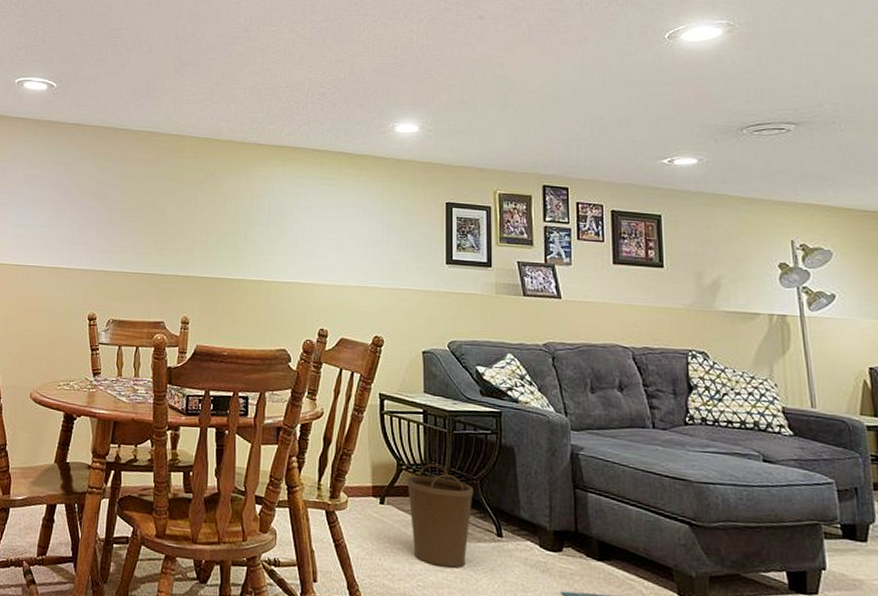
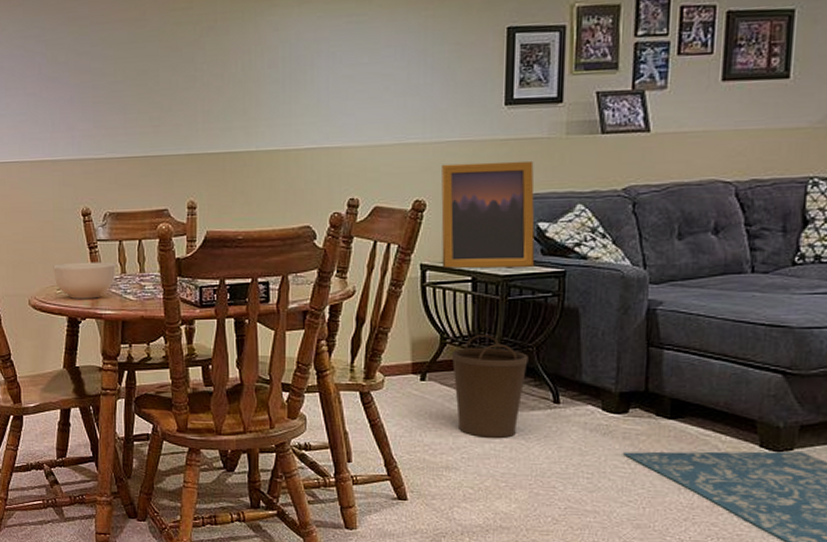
bowl: none [56,361,114,398] -> present [53,261,116,299]
picture frame: none [396,307,476,406] -> present [441,160,535,269]

